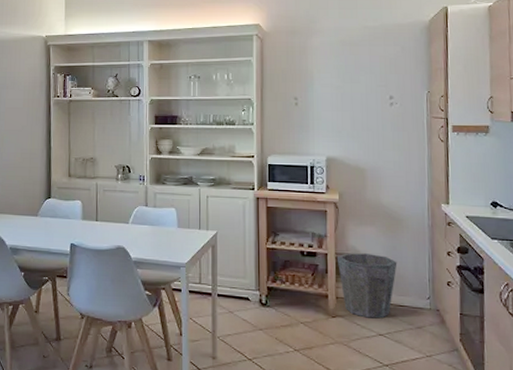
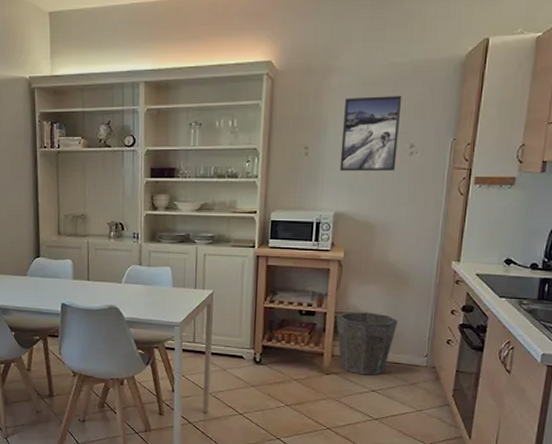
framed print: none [327,53,379,120] -> present [339,95,402,172]

